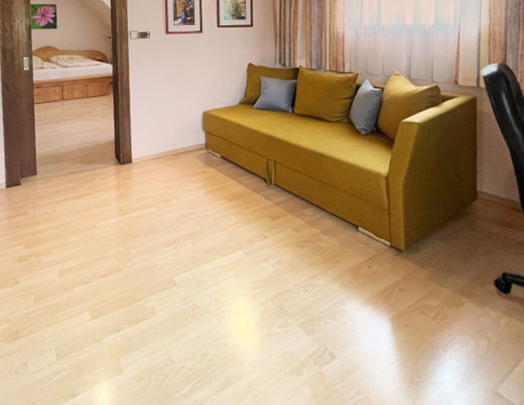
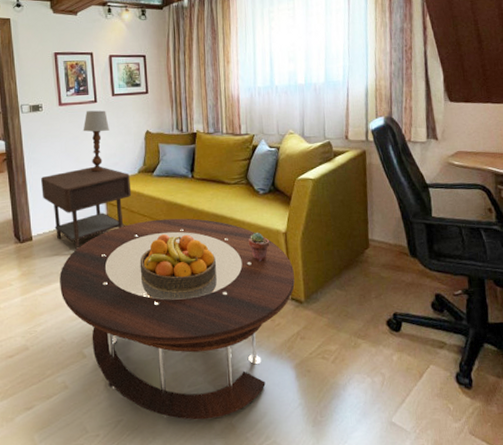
side table: none [144,95,231,176] -> present [41,167,132,250]
coffee table: none [155,152,395,365] -> present [60,218,295,420]
table lamp: none [187,40,213,100] -> present [83,110,109,172]
fruit bowl: none [235,168,314,227] -> present [139,234,217,291]
potted succulent: none [347,174,370,204] -> present [248,233,270,261]

